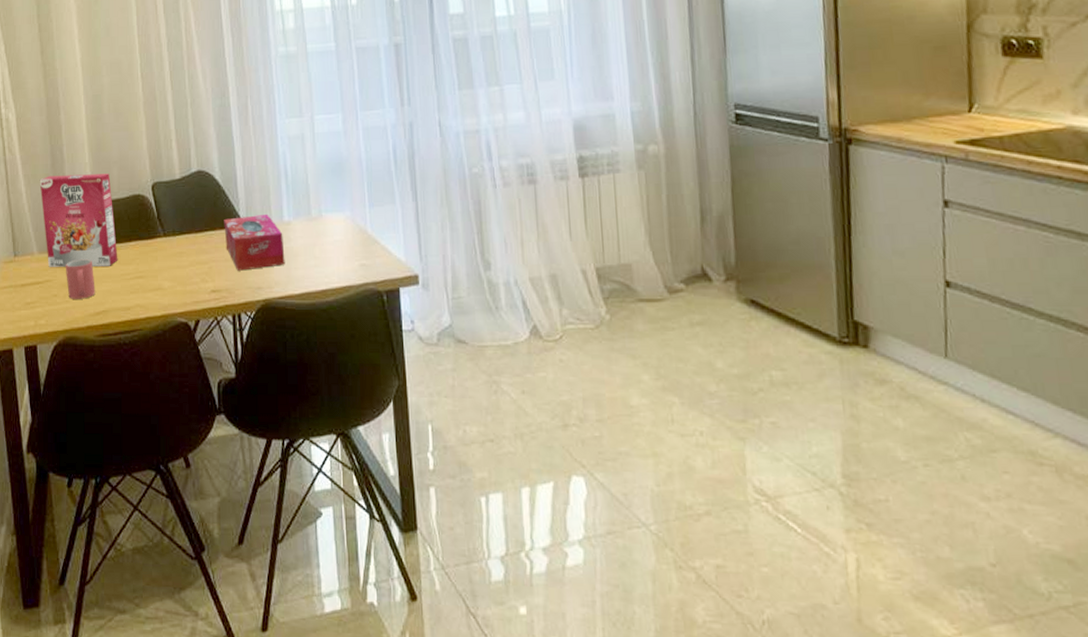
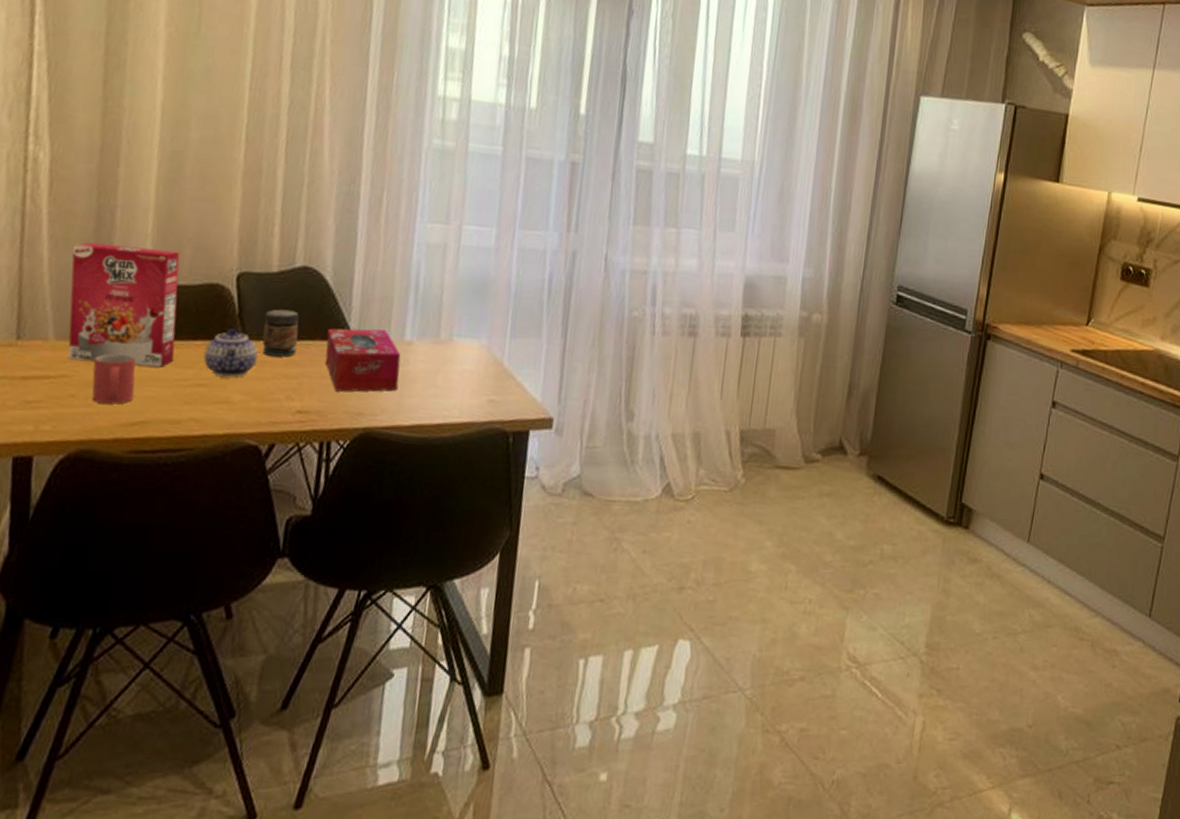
teapot: none [138,229,175,268] -> present [203,328,258,377]
jar: none [176,208,204,247] -> present [262,309,299,357]

